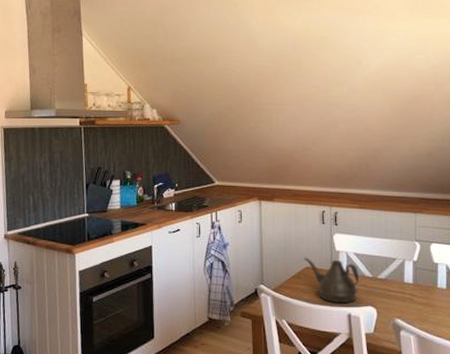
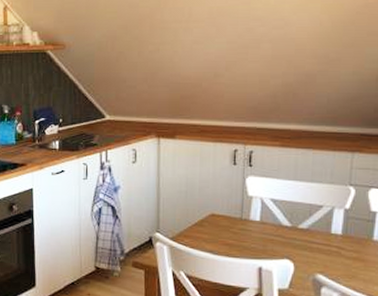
teapot: present [304,257,360,304] -> none [209,203,276,256]

